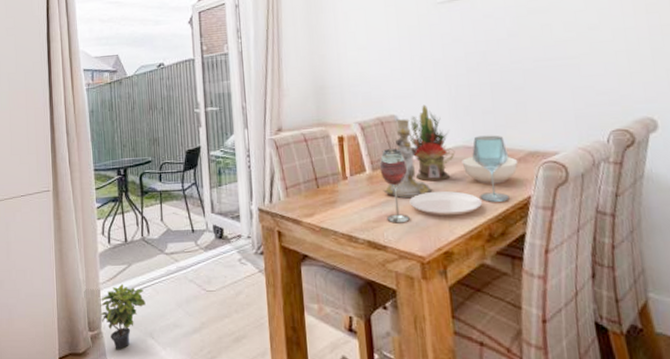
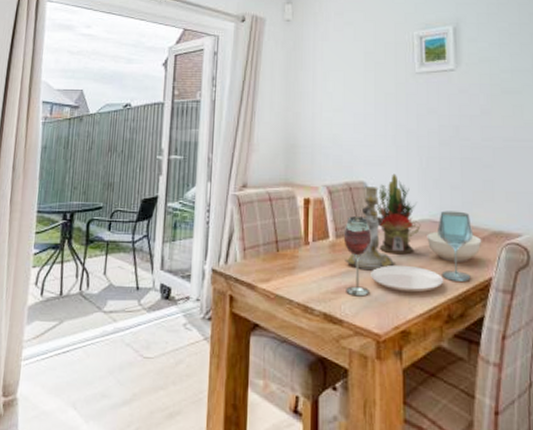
potted plant: present [100,283,146,350] -> none [19,342,73,421]

